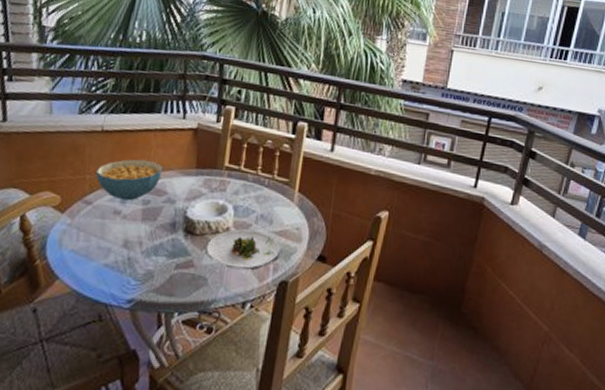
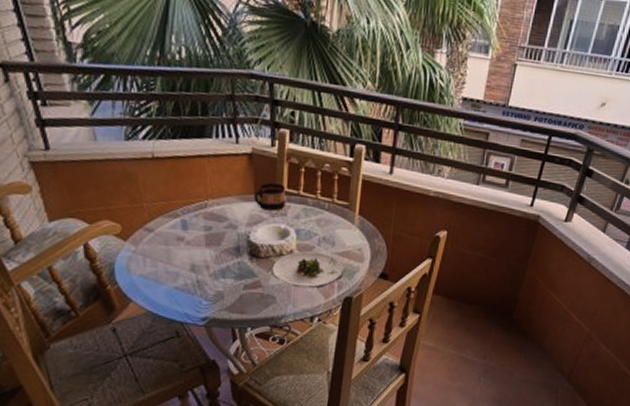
cereal bowl: present [96,159,163,201] -> none [153,186,221,228]
cup: none [194,158,227,187] -> present [253,183,287,211]

